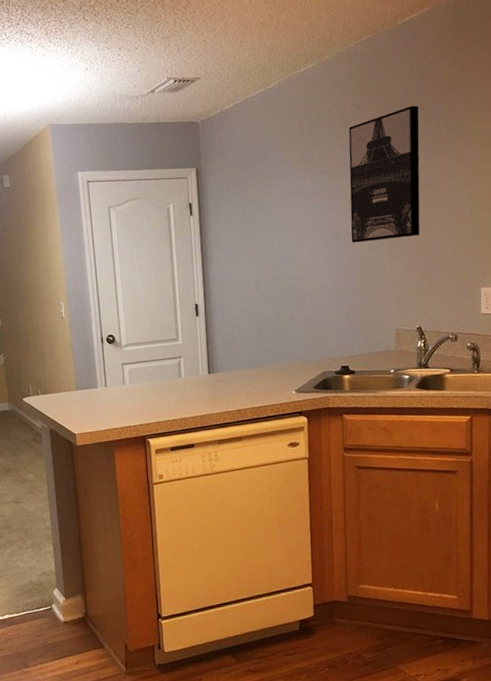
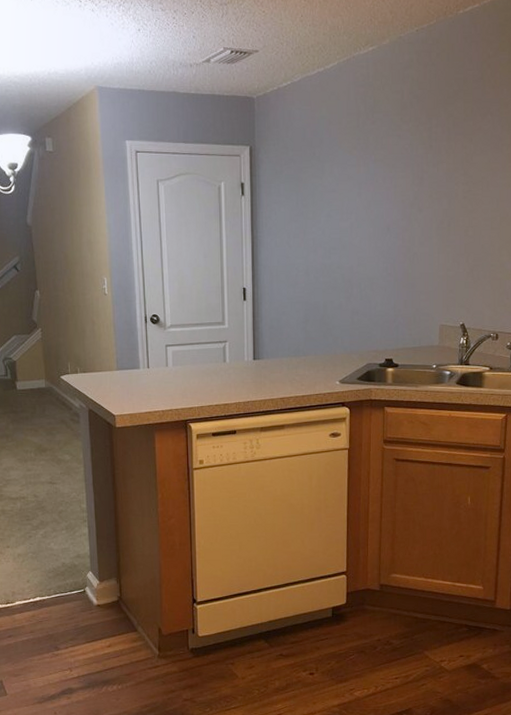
wall art: present [348,105,420,243] -> none [402,100,476,235]

